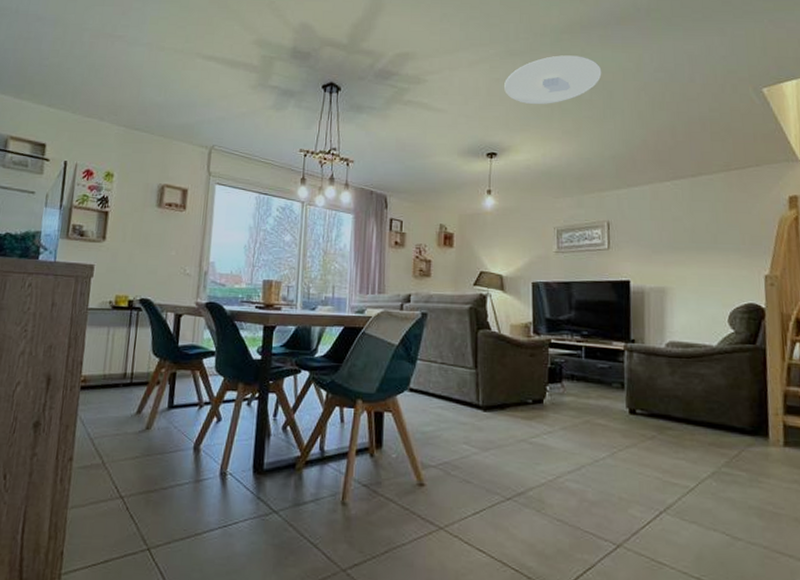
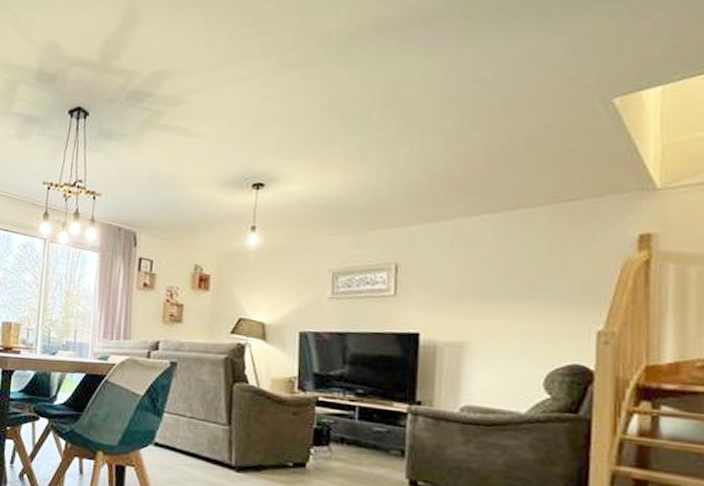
ceiling light: present [504,55,602,104] -> none [277,66,399,125]

